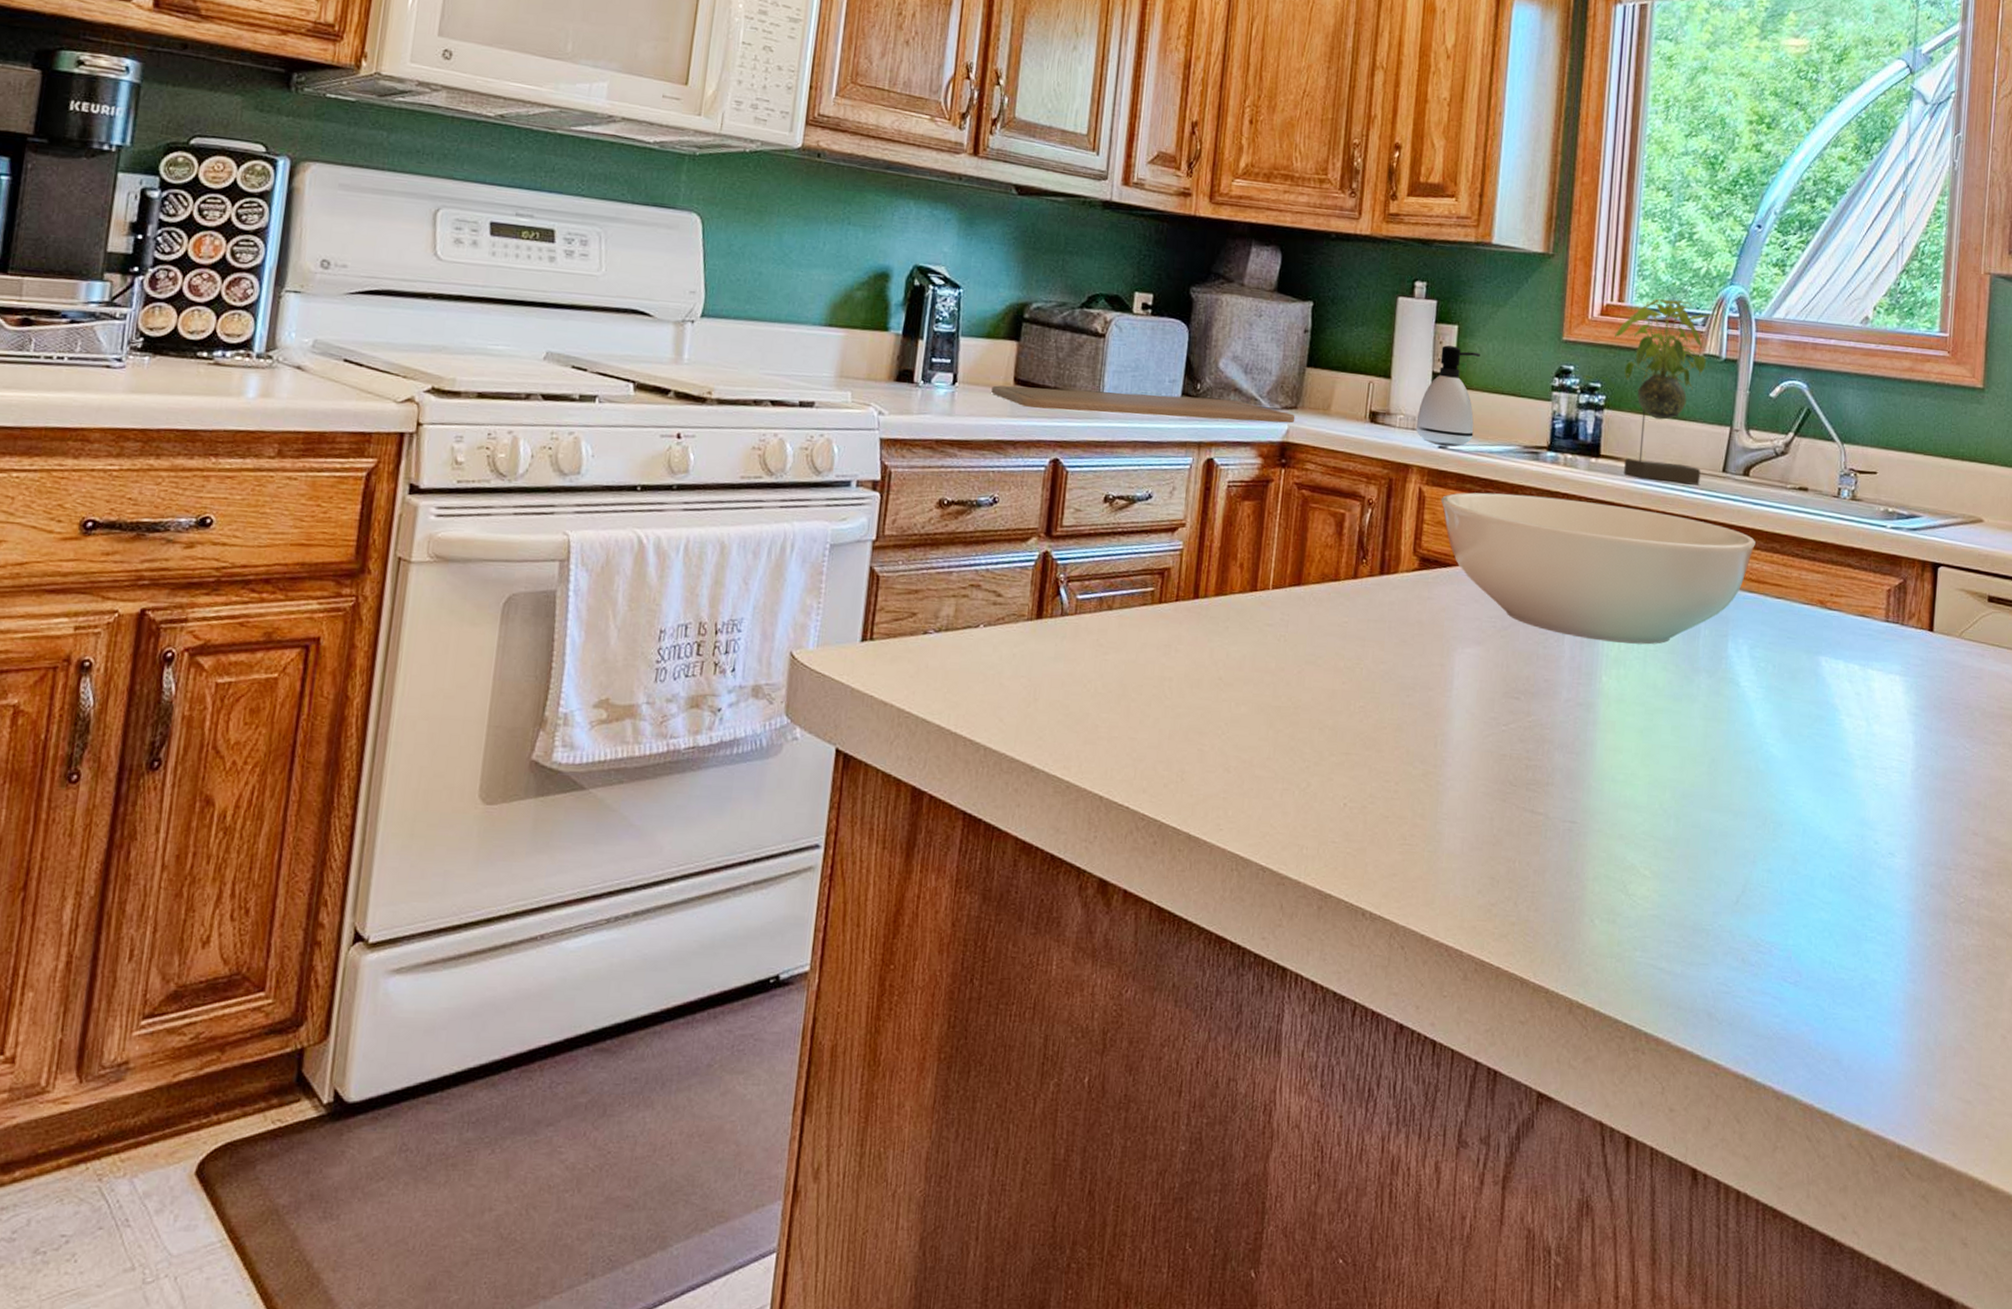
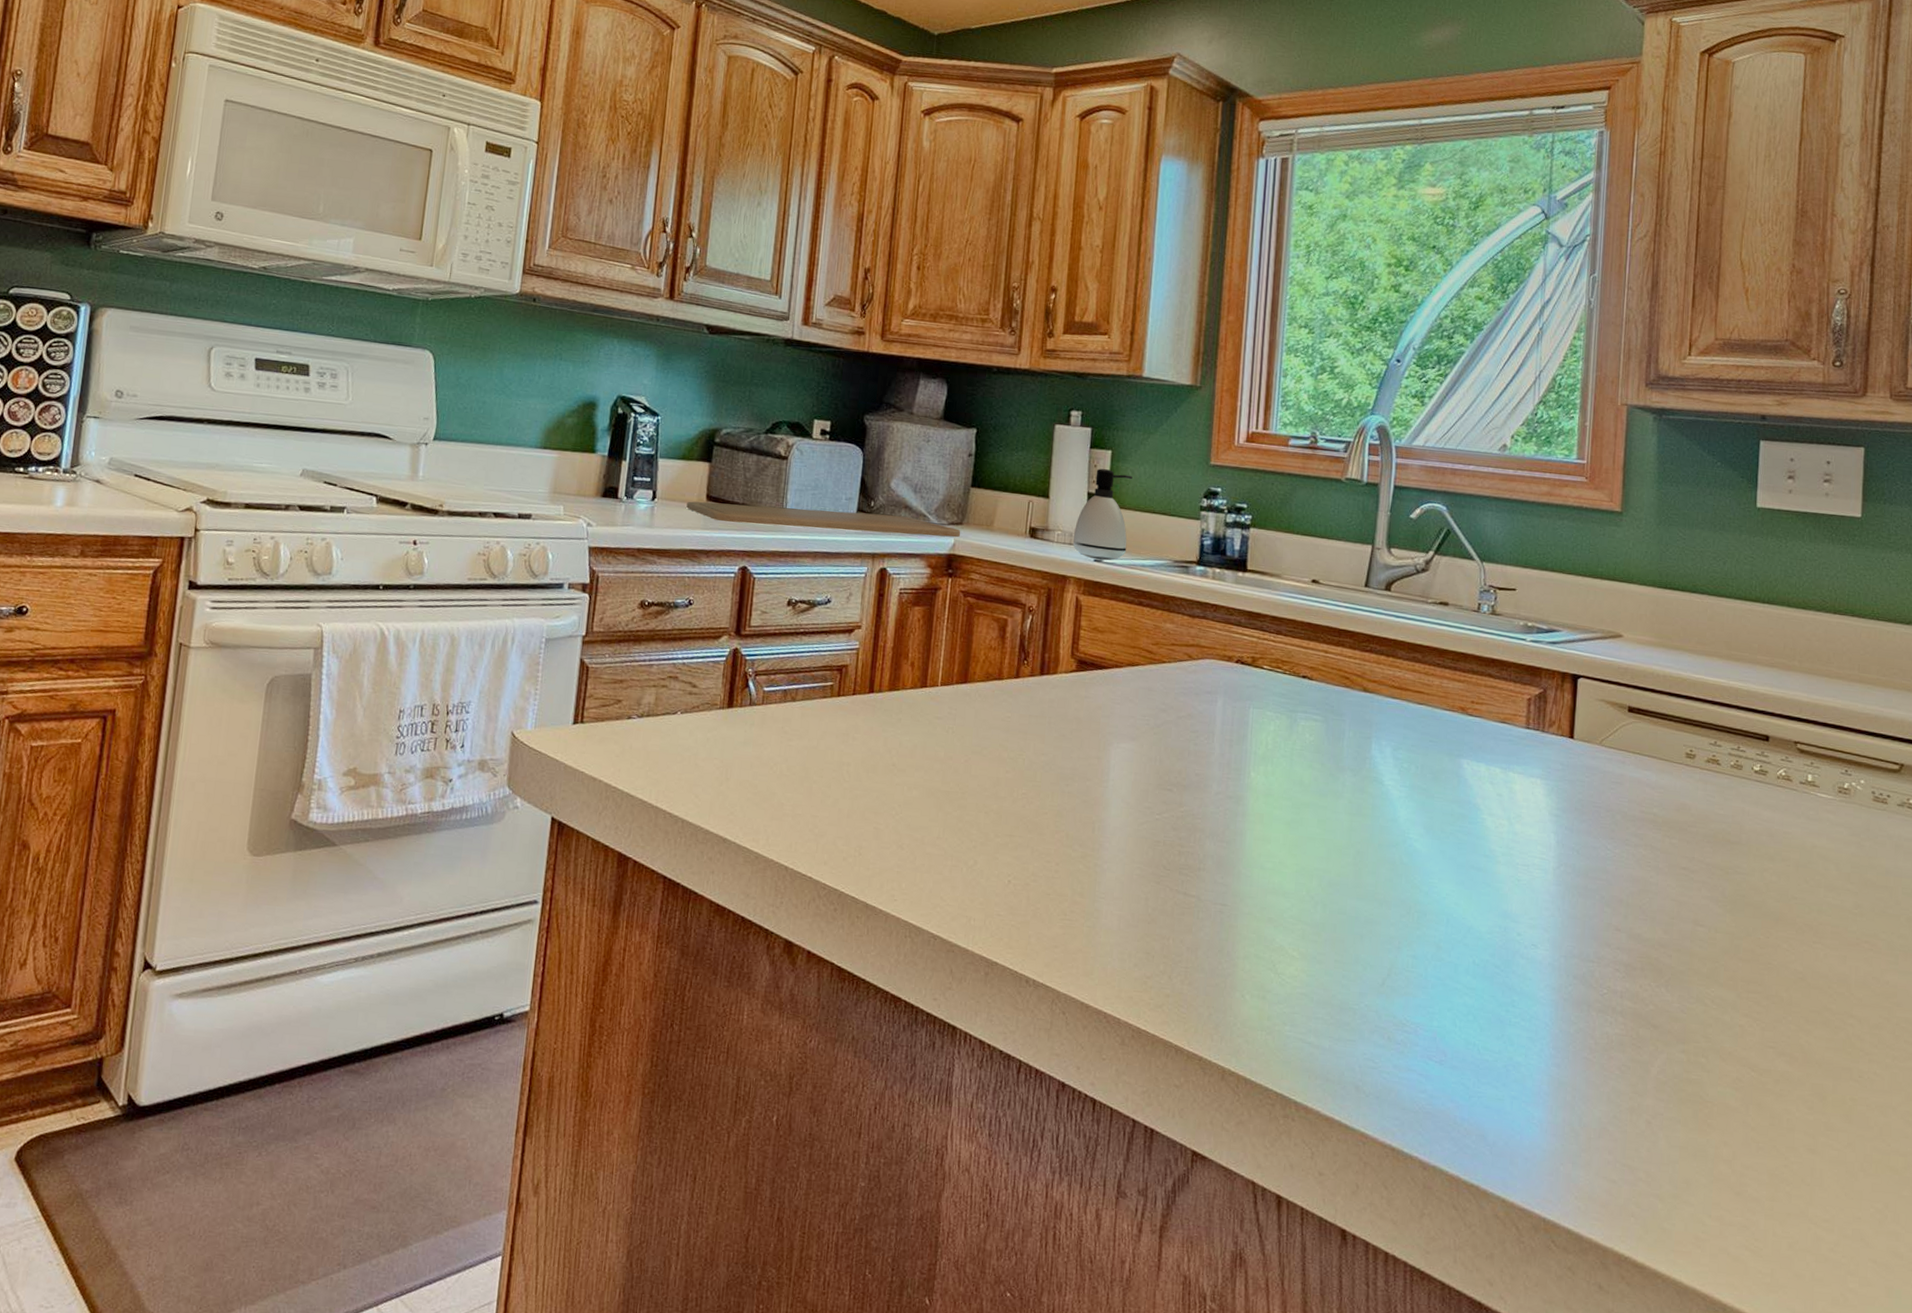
bowl: present [1440,492,1756,645] -> none [1096,602,1398,744]
plant: present [1613,298,1718,485] -> none [1259,426,1359,599]

